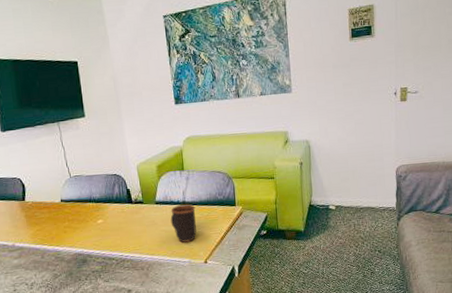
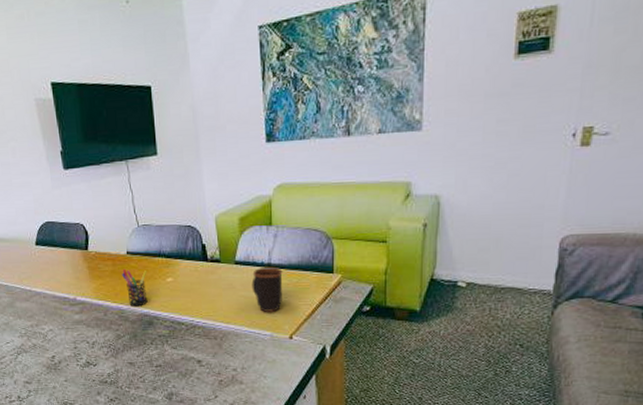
pen holder: none [57,215,81,248] -> present [122,268,148,307]

